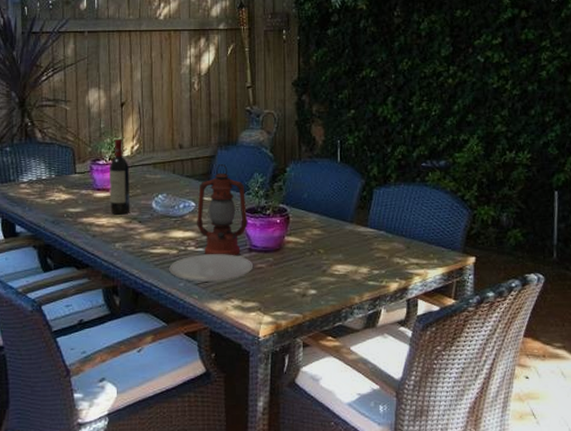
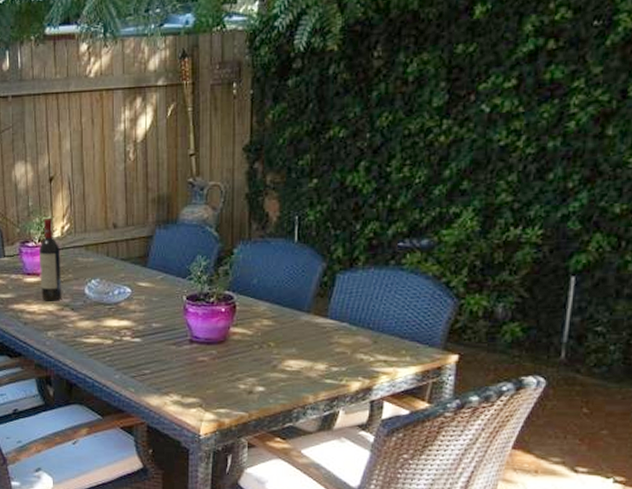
plate: present [169,254,254,282] -> none [104,345,195,375]
lantern: present [196,164,248,256] -> none [132,246,189,348]

